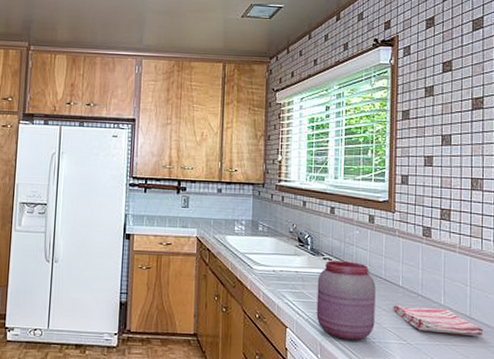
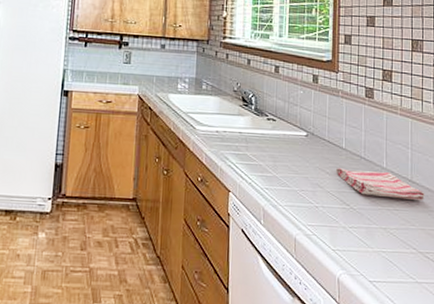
jar: present [316,260,376,340] -> none [259,121,319,205]

